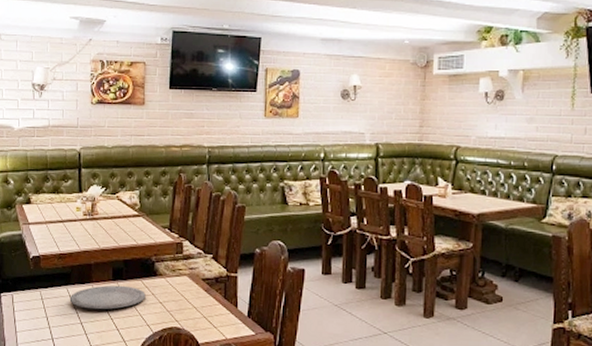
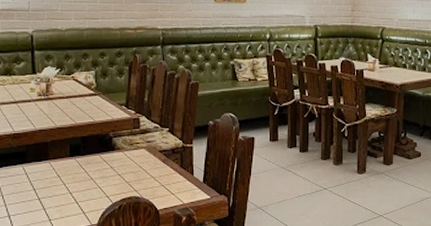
plate: present [69,285,146,310] -> none [26,161,104,185]

